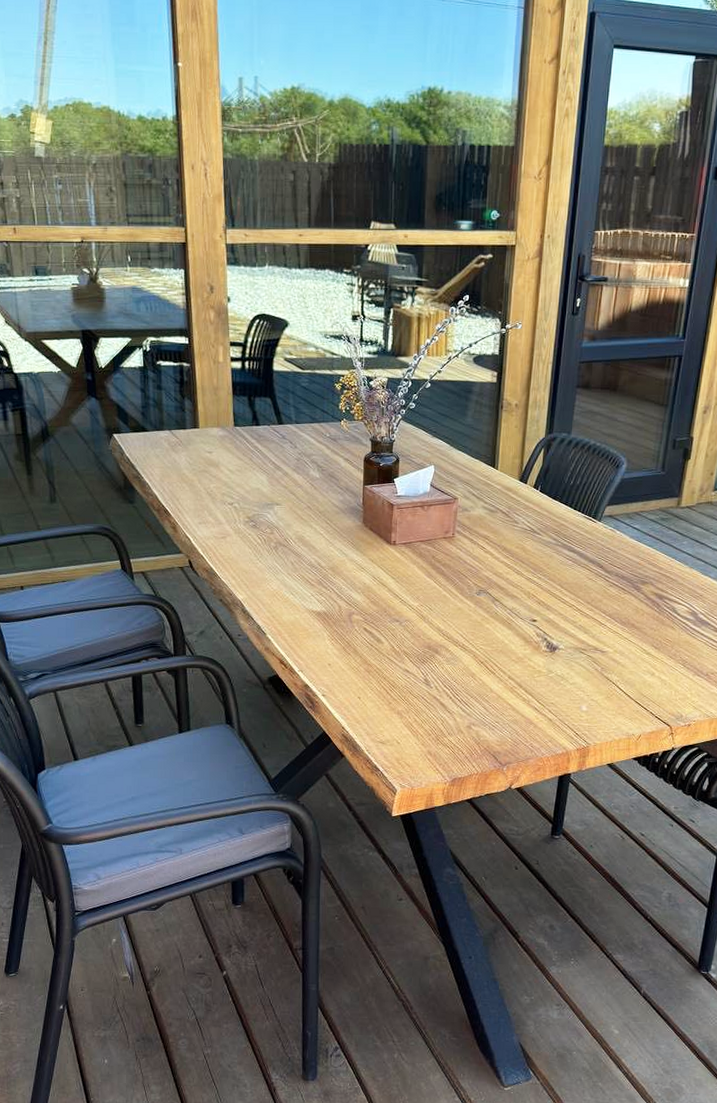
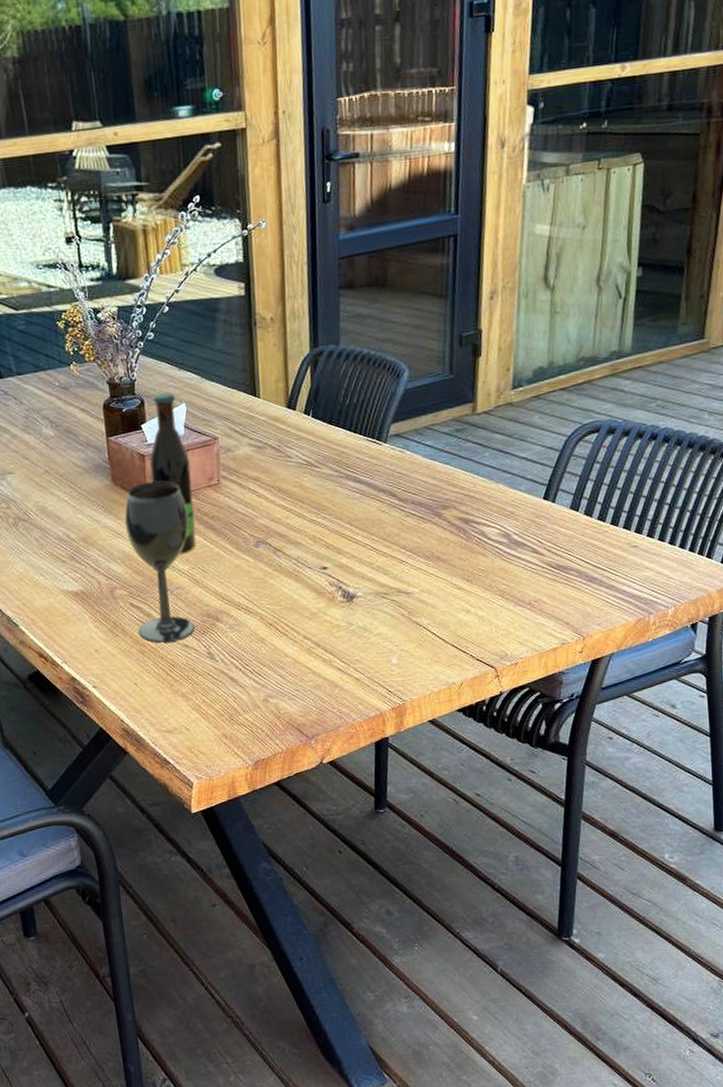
wine glass: none [368,527,424,666] -> present [124,481,195,643]
bottle: none [396,455,431,591] -> present [149,392,197,553]

